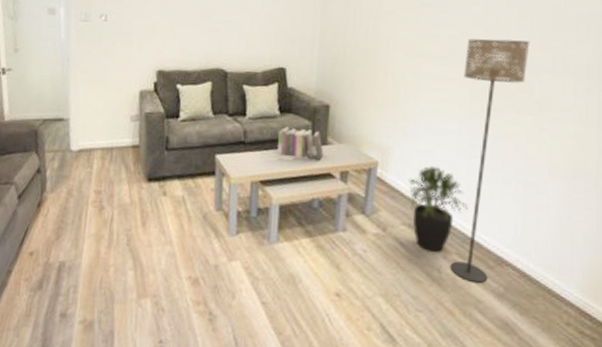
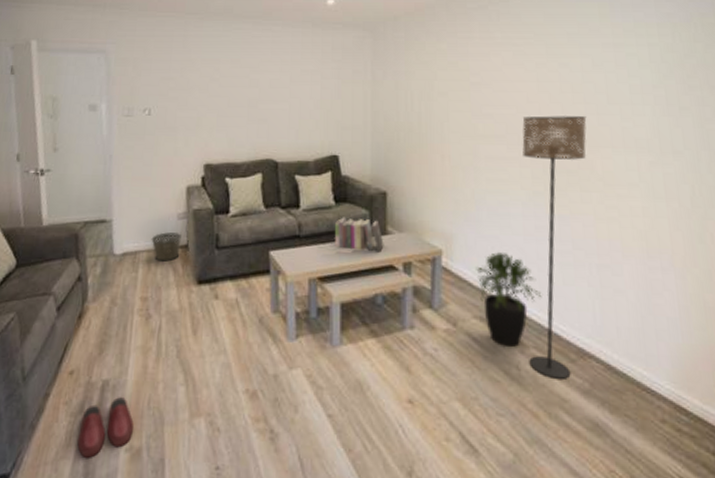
slippers: none [36,277,87,327] -> present [76,397,134,458]
basket: none [105,133,134,160] -> present [151,232,181,262]

